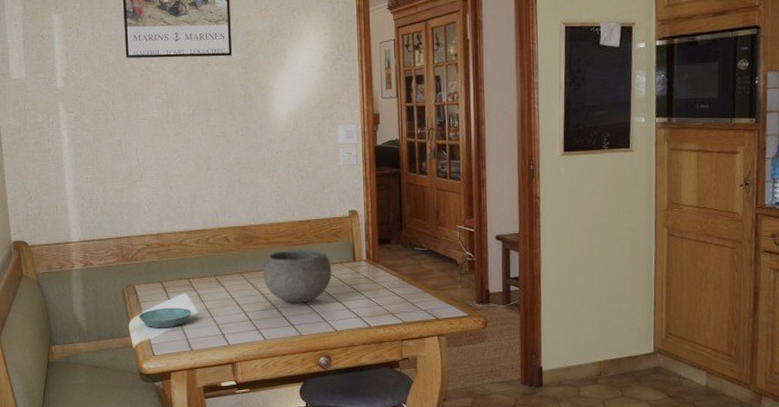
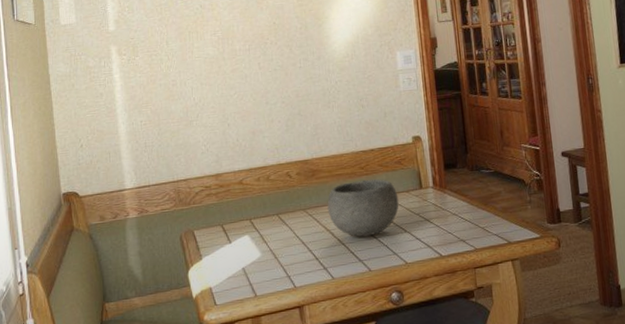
saucer: present [138,307,192,328] -> none [198,251,255,275]

